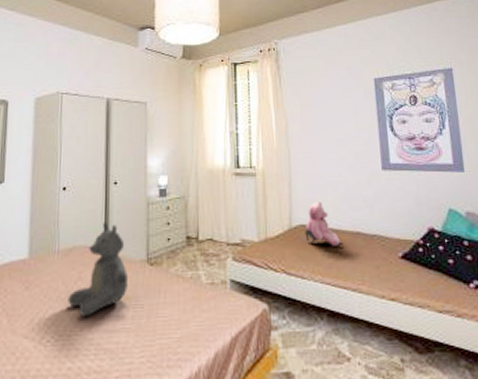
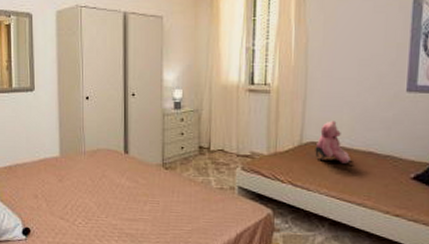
teddy bear: present [68,222,128,317] -> none [94,129,145,207]

